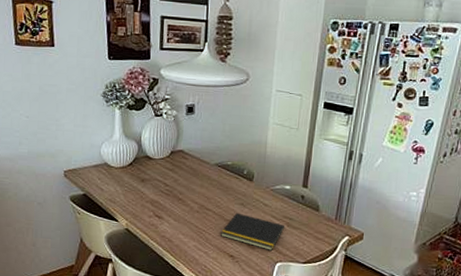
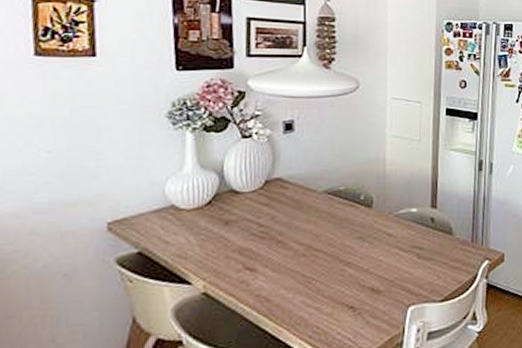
notepad: present [221,212,285,251] -> none [336,249,415,292]

